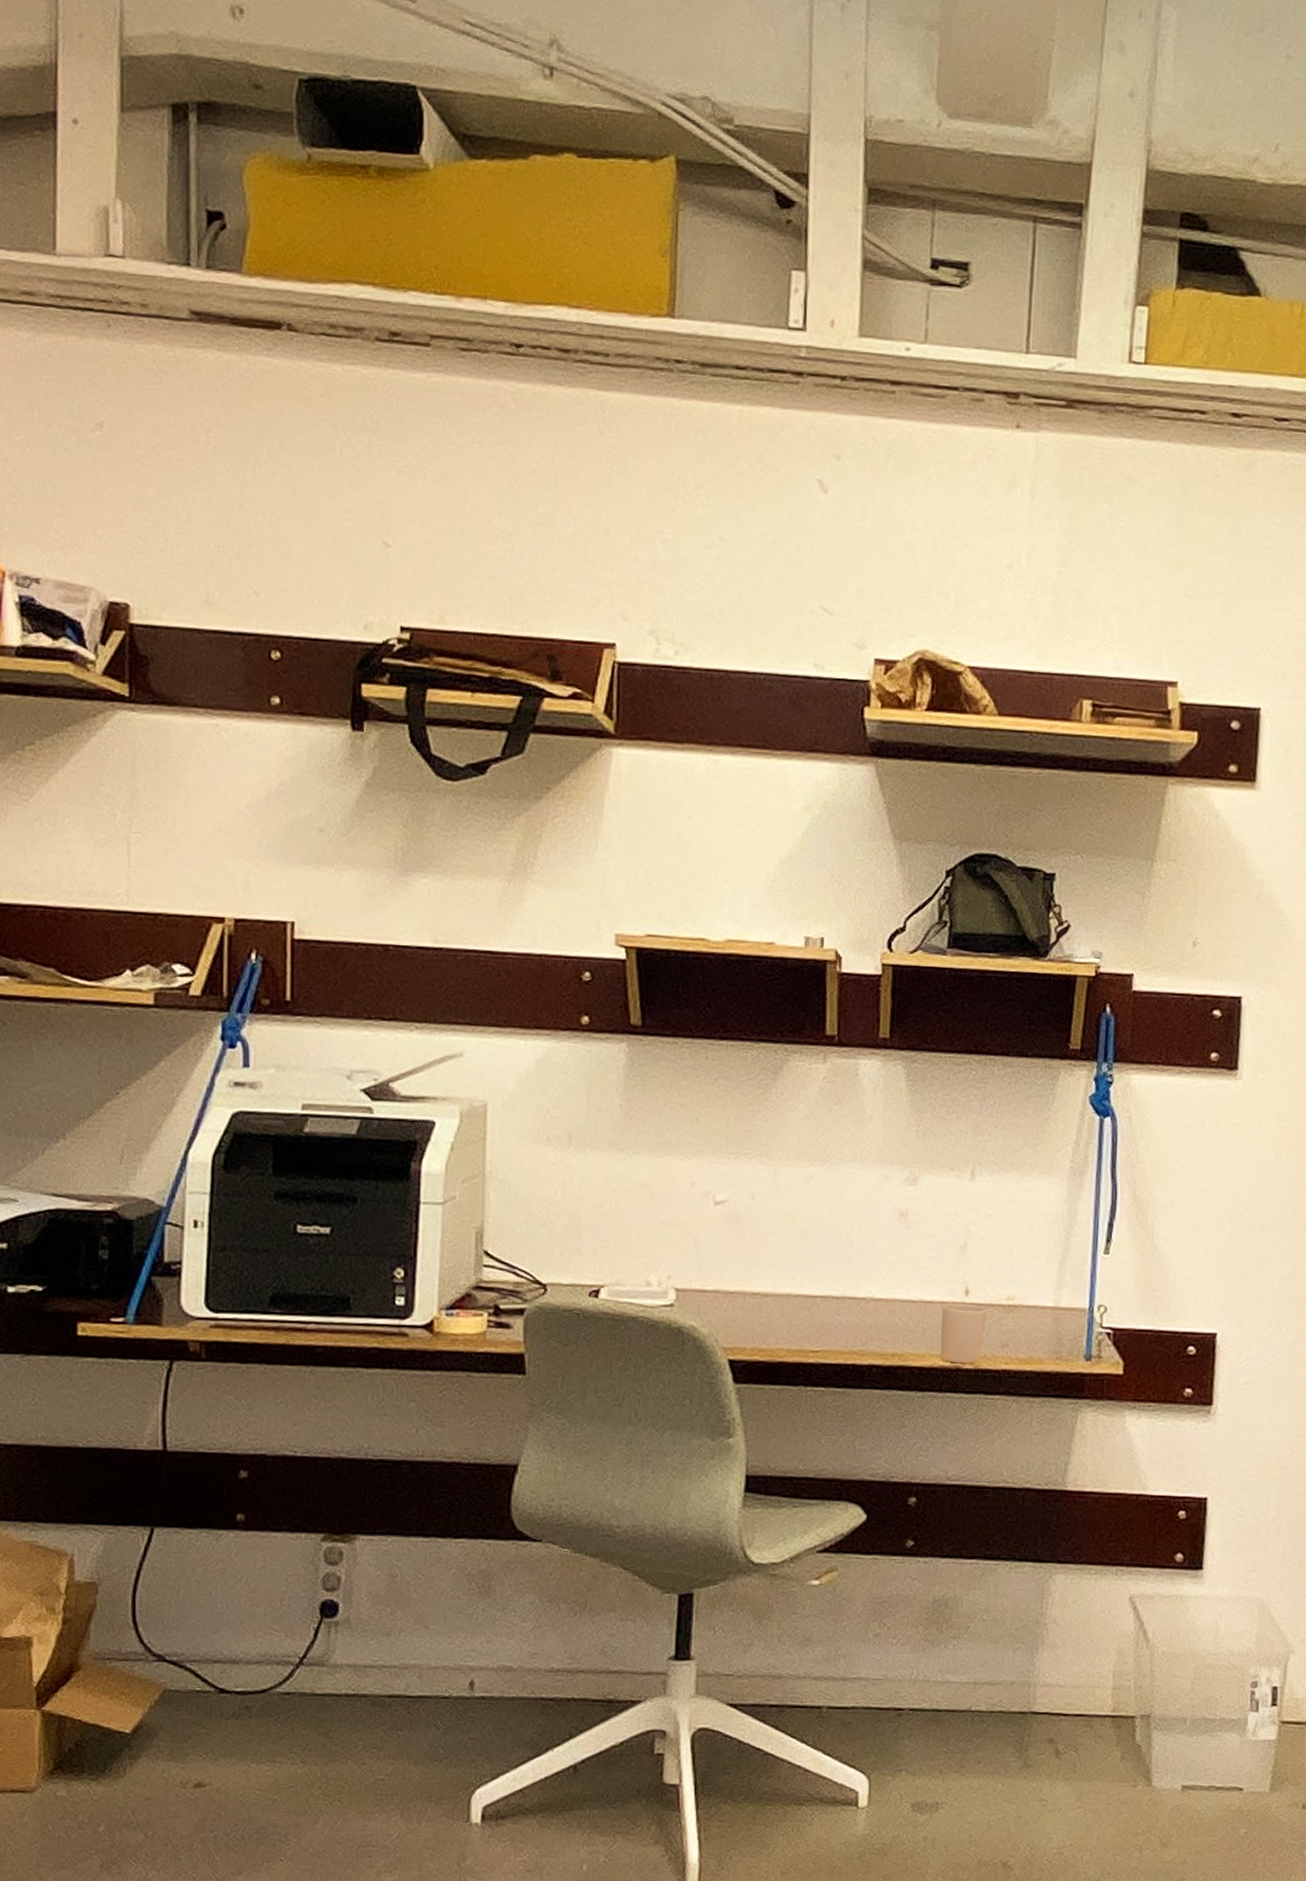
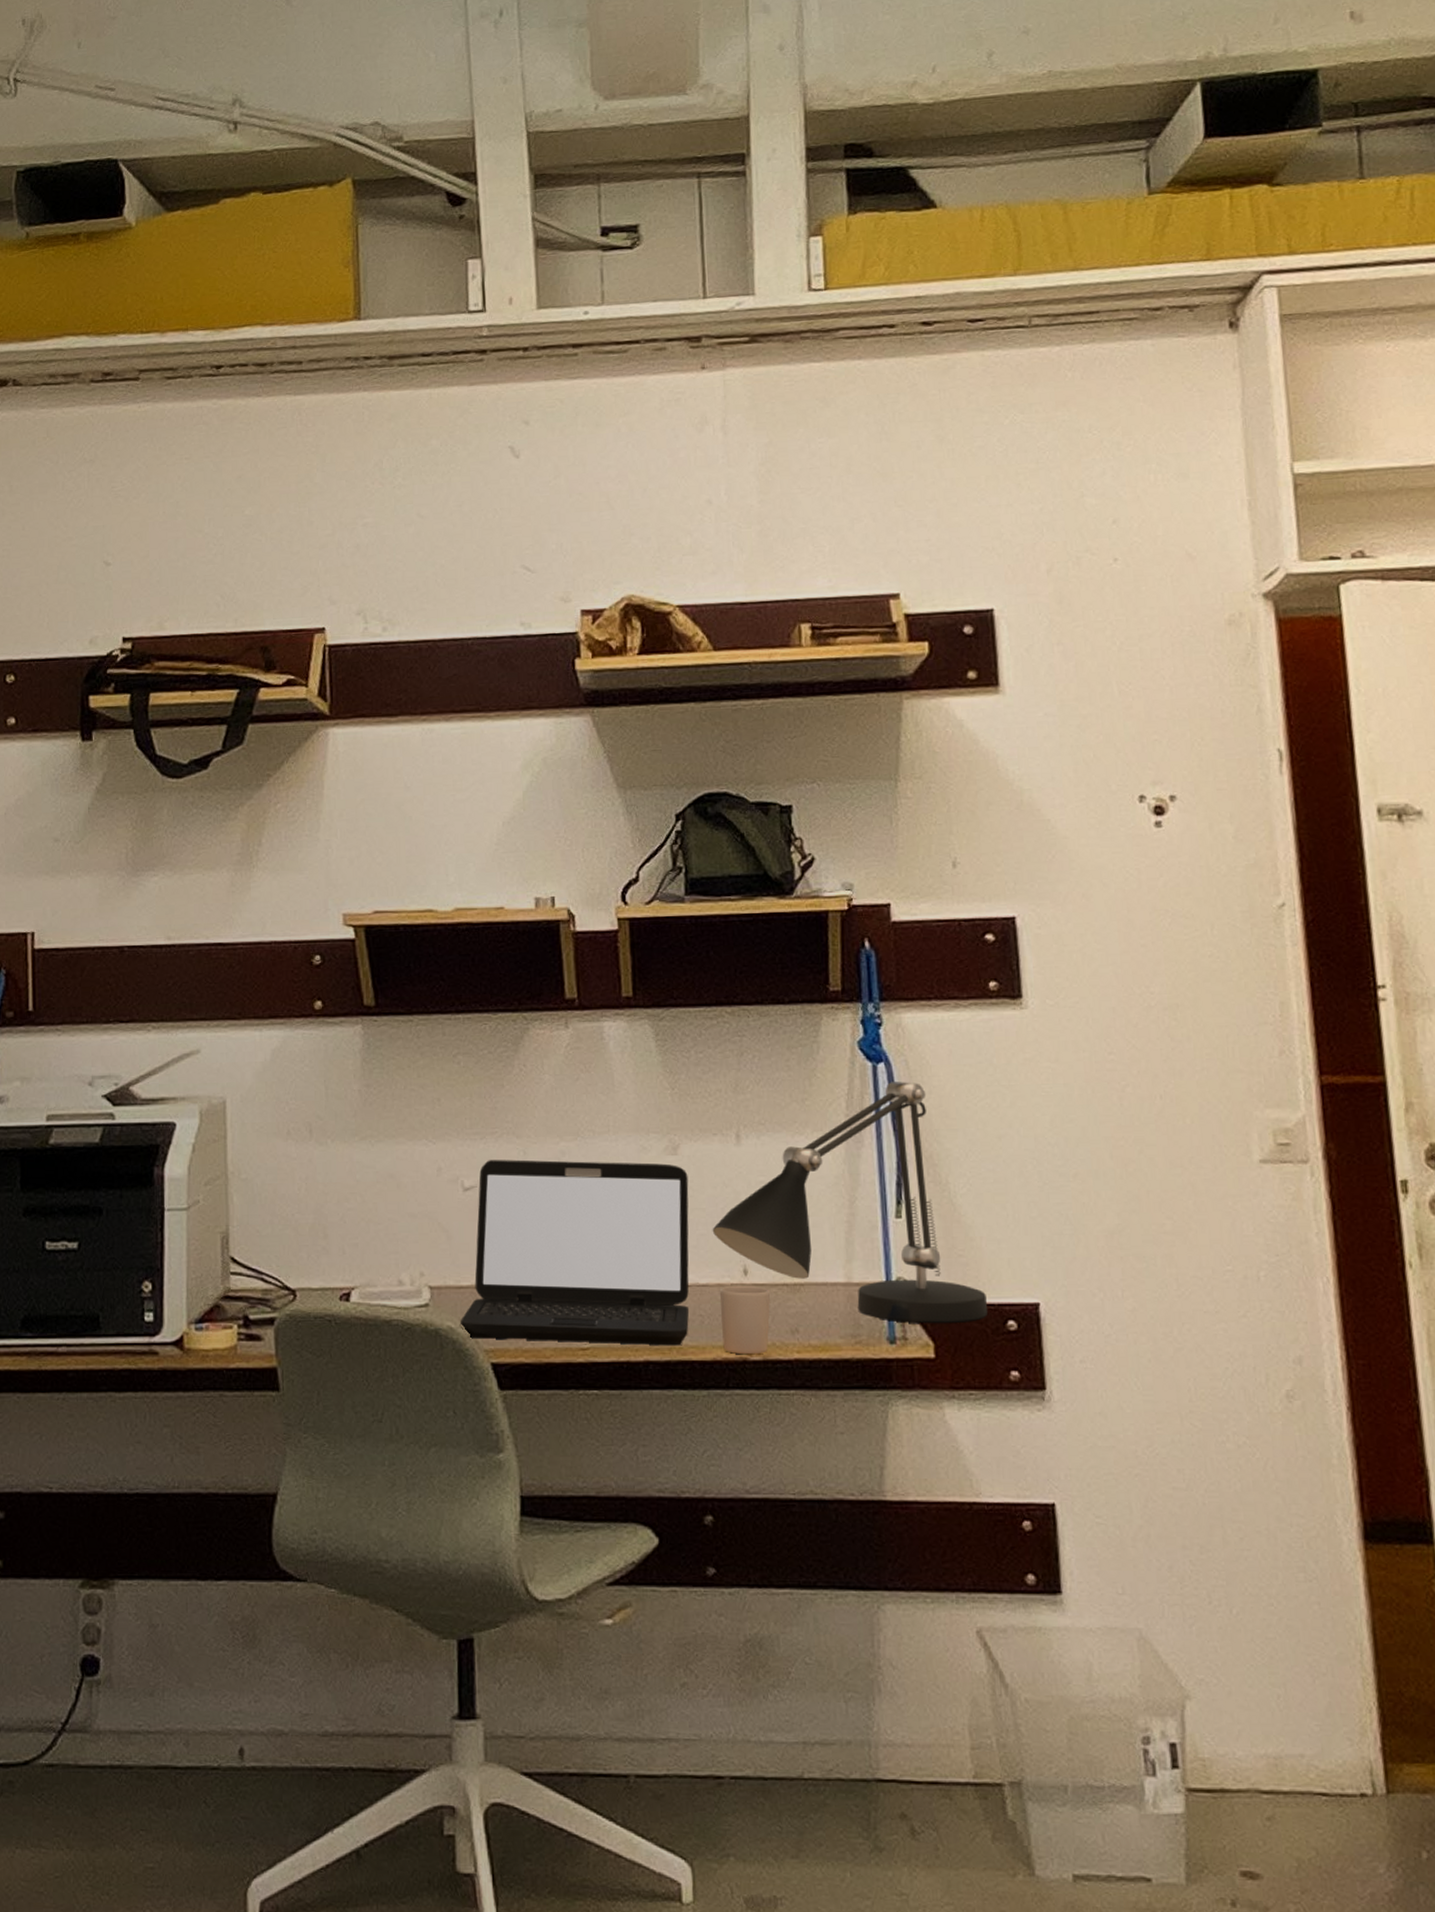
laptop: none [701,1178,924,1353] -> present [460,1159,690,1346]
desk lamp: none [941,1134,1173,1347] -> present [712,1080,987,1324]

